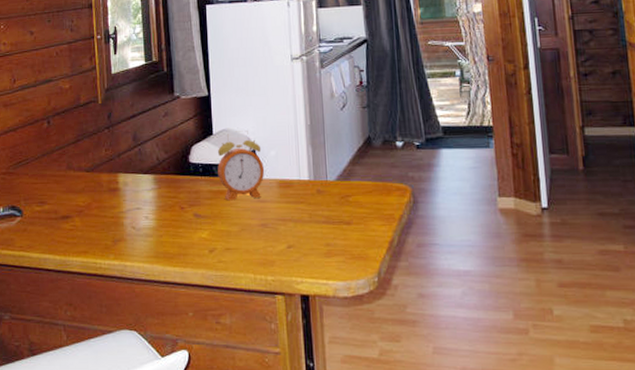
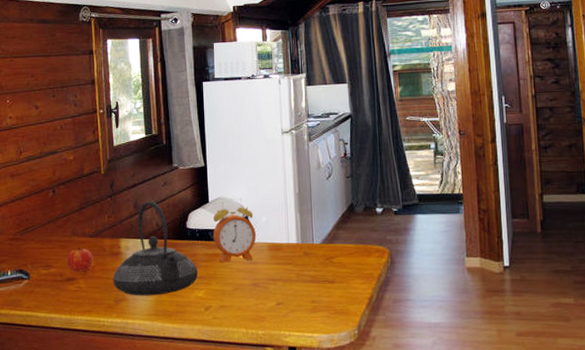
fruit: none [61,182,90,210] -> present [66,246,93,273]
teapot: none [110,133,201,236] -> present [113,201,198,296]

